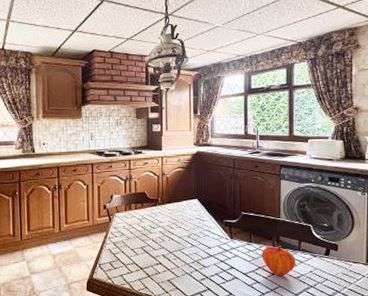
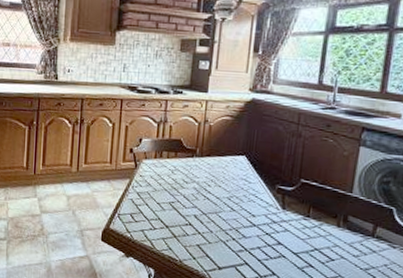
fruit: present [262,246,296,277] -> none [320,225,367,265]

